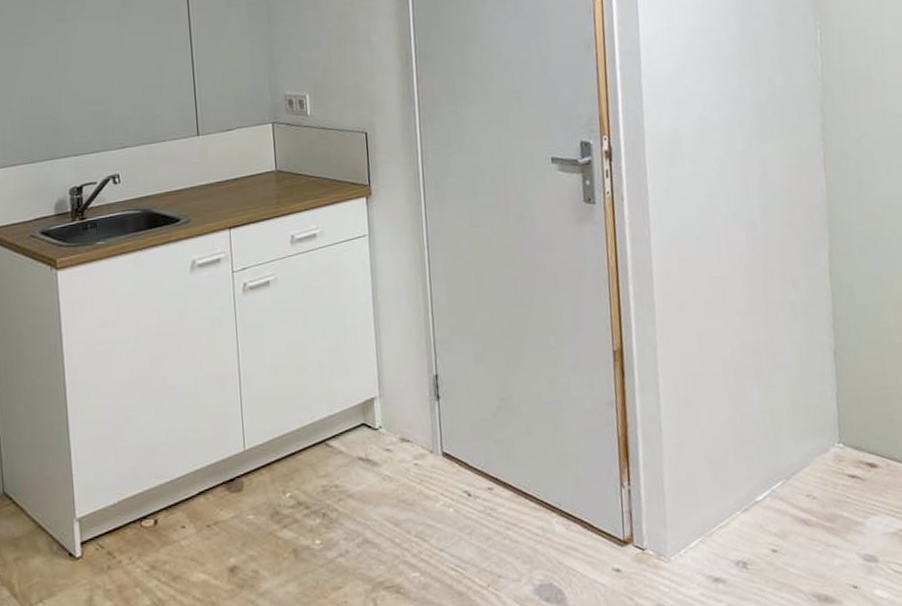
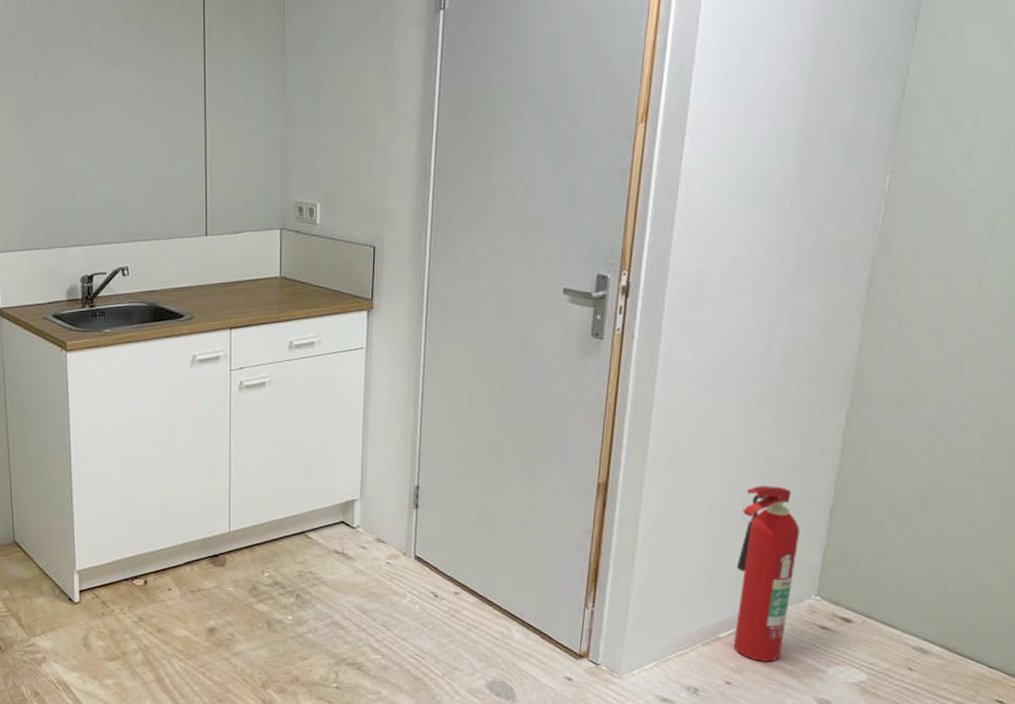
fire extinguisher: none [753,333,819,522] -> present [733,486,801,662]

